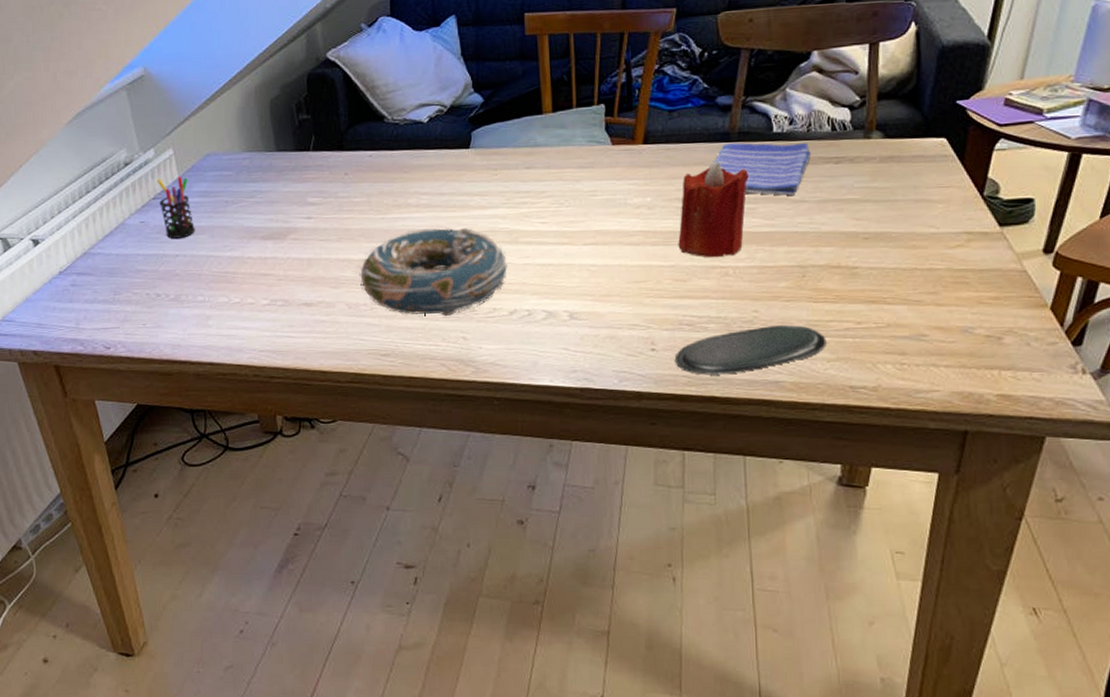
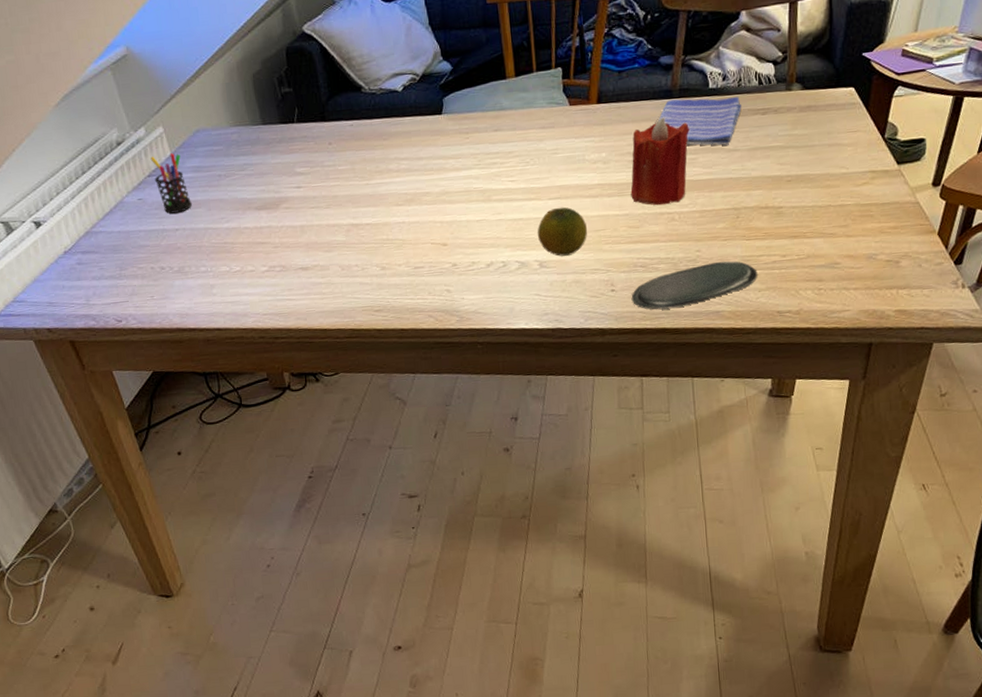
decorative bowl: present [359,226,507,317] -> none [349,189,483,274]
fruit: none [568,254,627,308] -> present [537,207,588,256]

